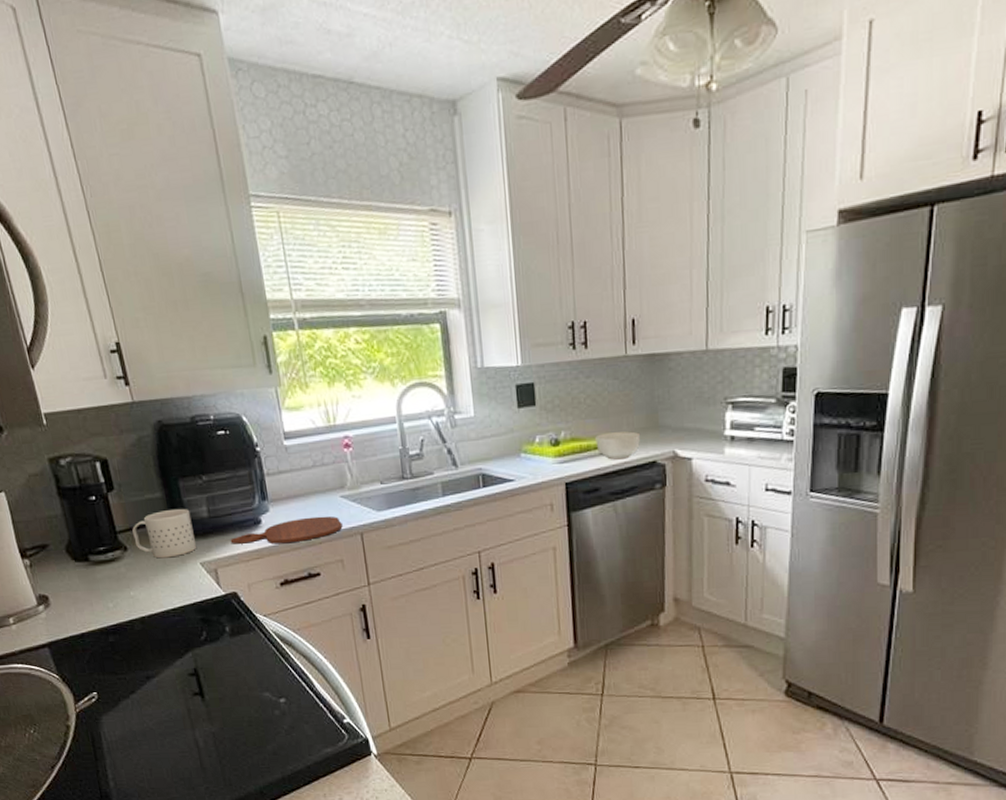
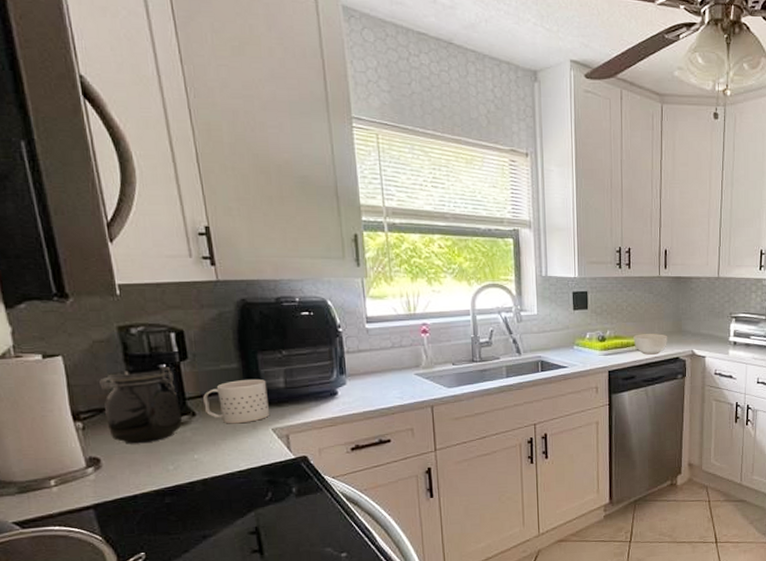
jar: none [39,499,116,580] -> present [99,367,182,443]
cutting board: present [230,516,343,544] -> none [305,390,415,414]

